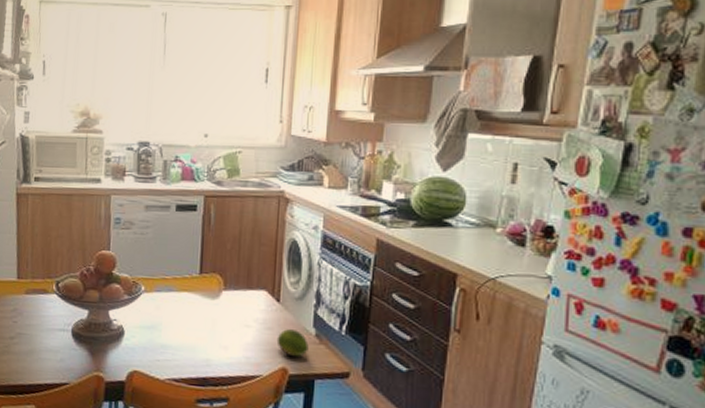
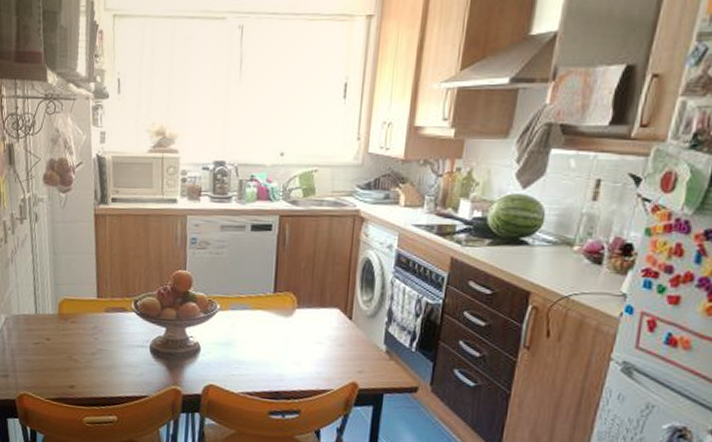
fruit: present [276,329,309,358] -> none [347,346,379,373]

